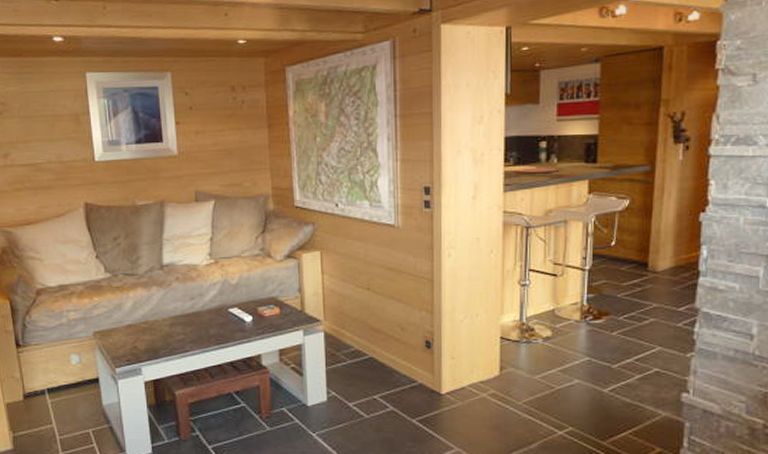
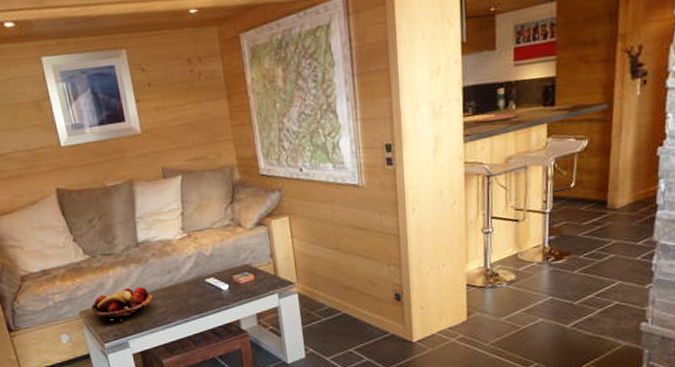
fruit basket: none [107,312,172,343] -> present [91,287,153,319]

